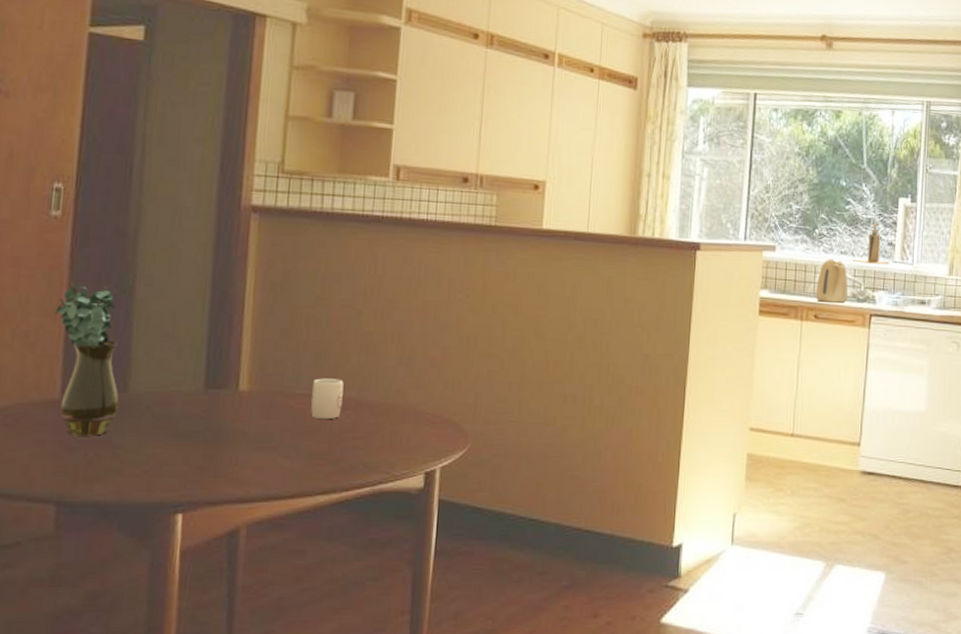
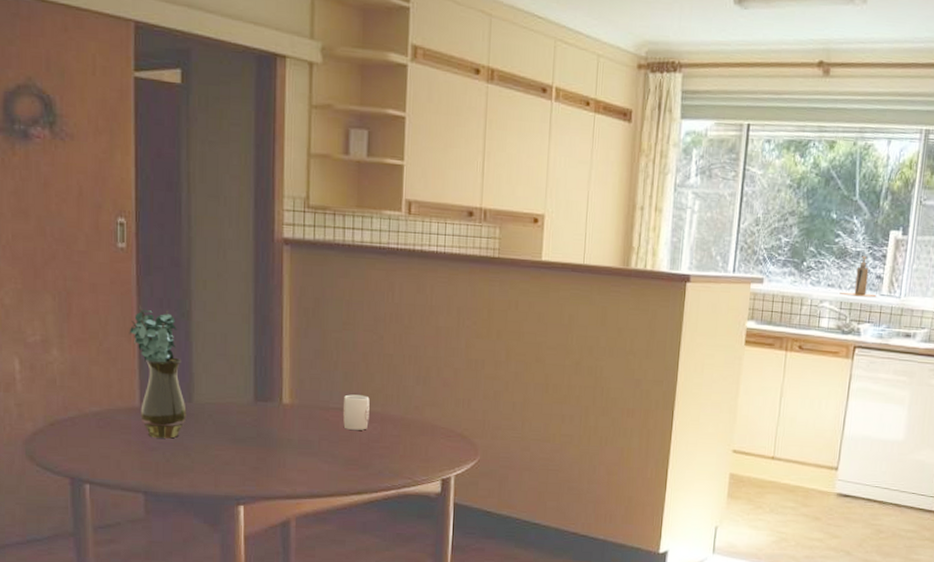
kettle: present [815,259,849,304] -> none [801,291,834,336]

